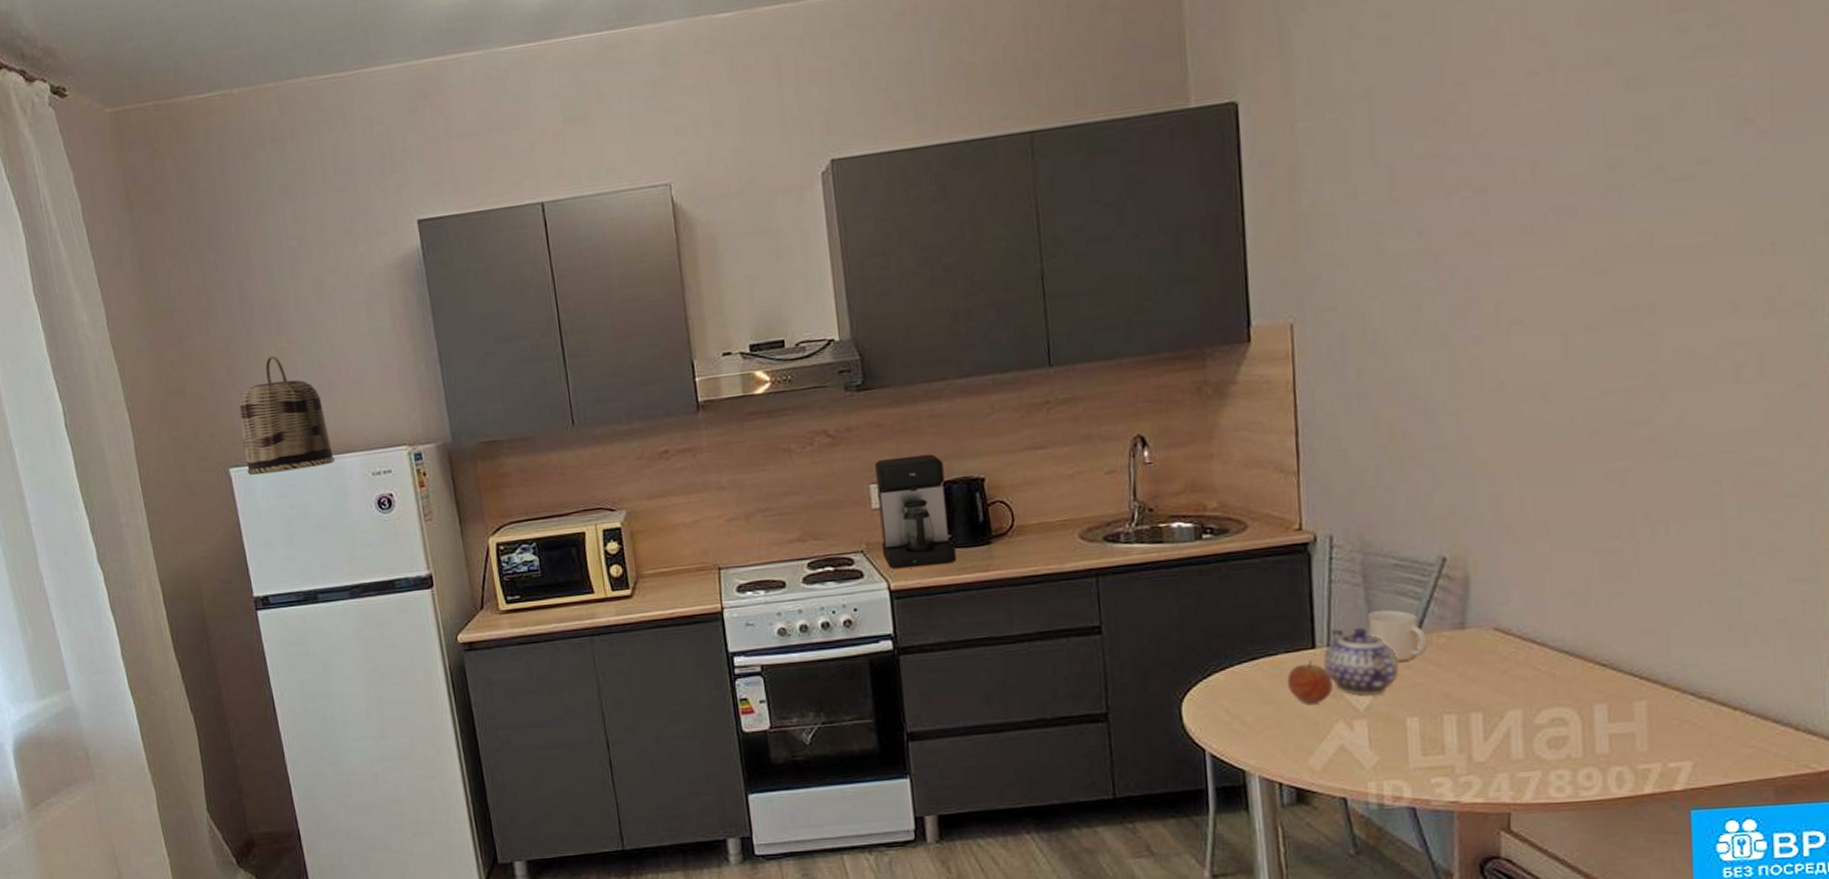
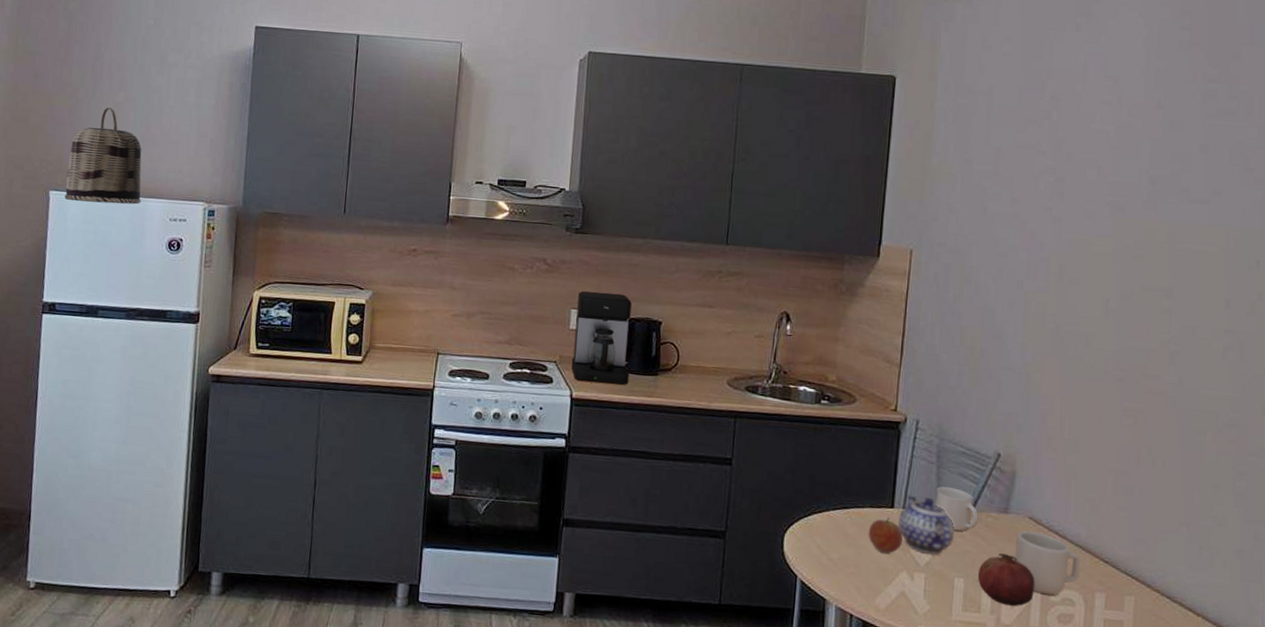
fruit: none [1436,678,1512,739] -> present [978,553,1035,606]
mug: none [1480,644,1570,719] -> present [1014,530,1081,596]

